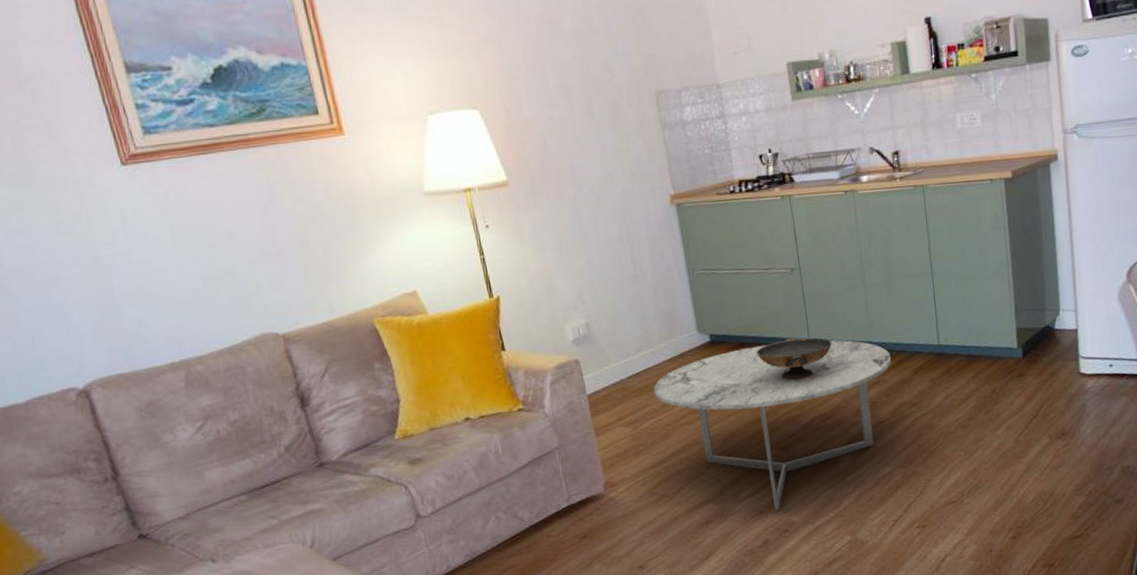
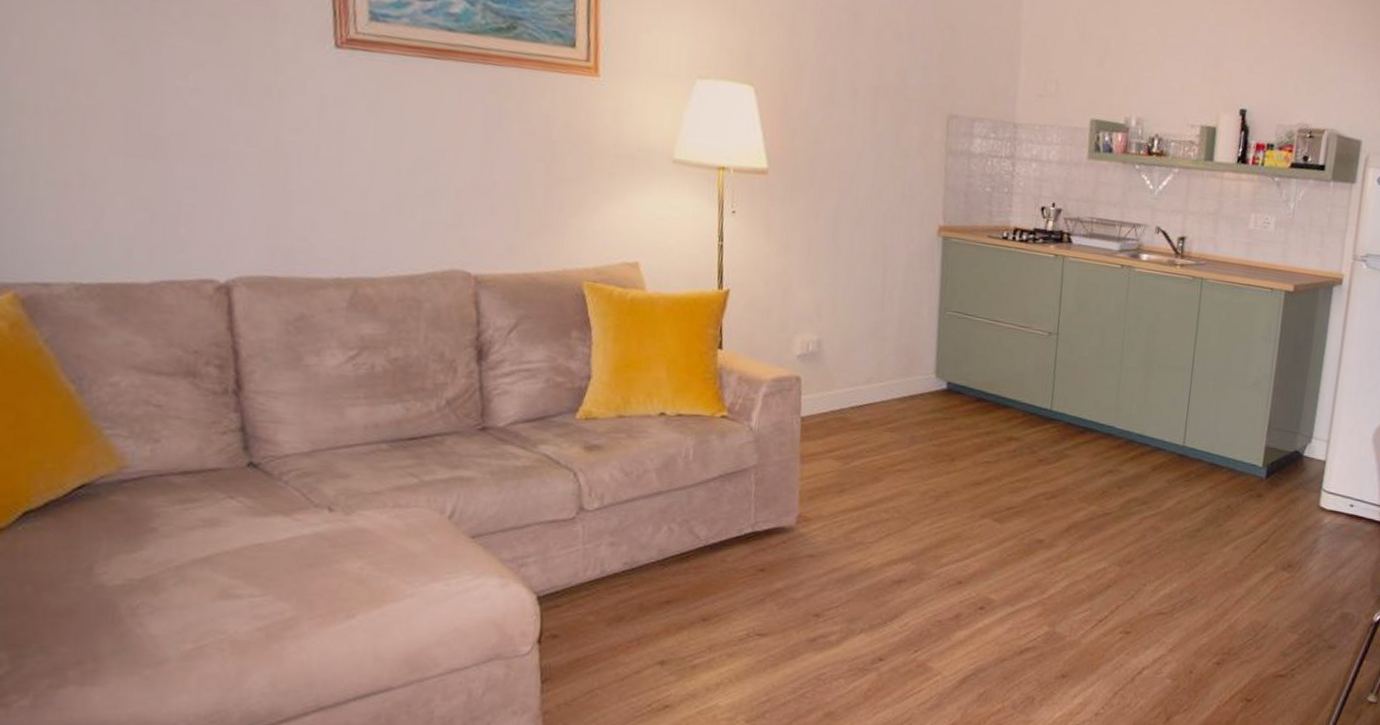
coffee table: present [653,339,892,510] -> none [873,404,1133,584]
decorative bowl: present [756,336,833,381] -> none [993,403,1075,451]

